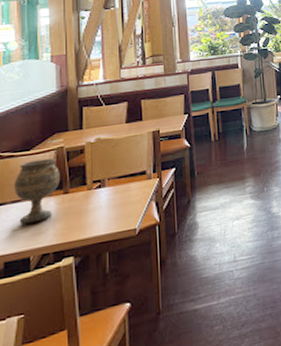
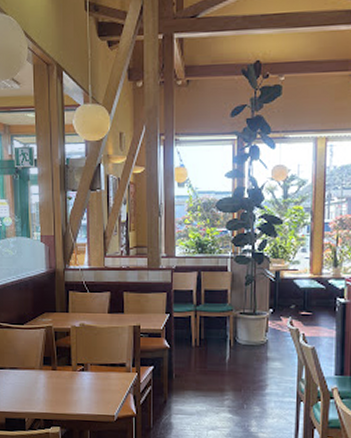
goblet: present [14,158,60,224] -> none [12,334,49,391]

